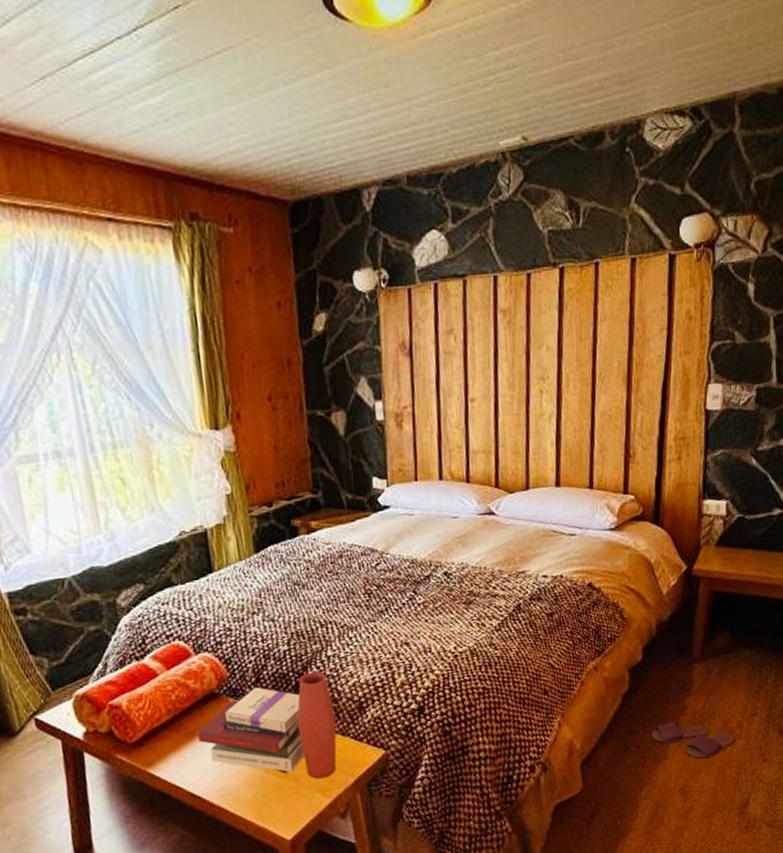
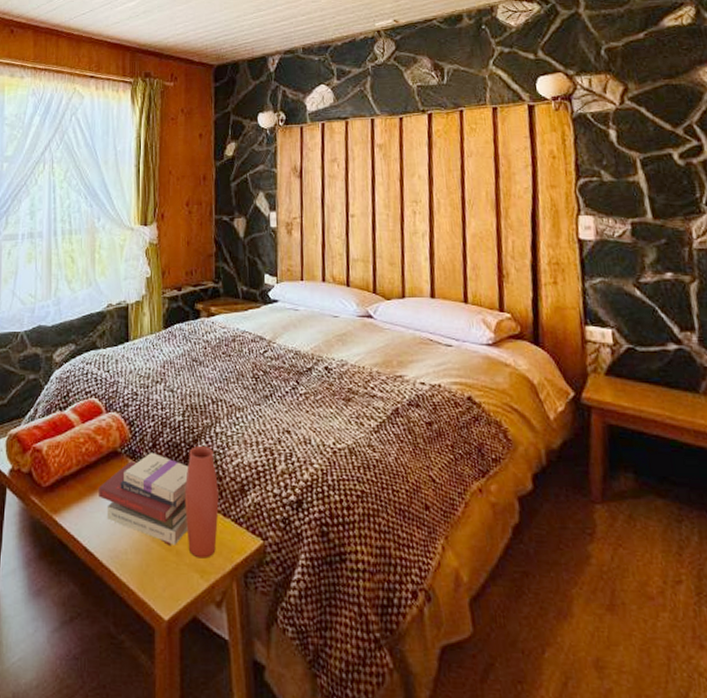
slippers: present [651,722,735,759] -> none [550,571,658,627]

